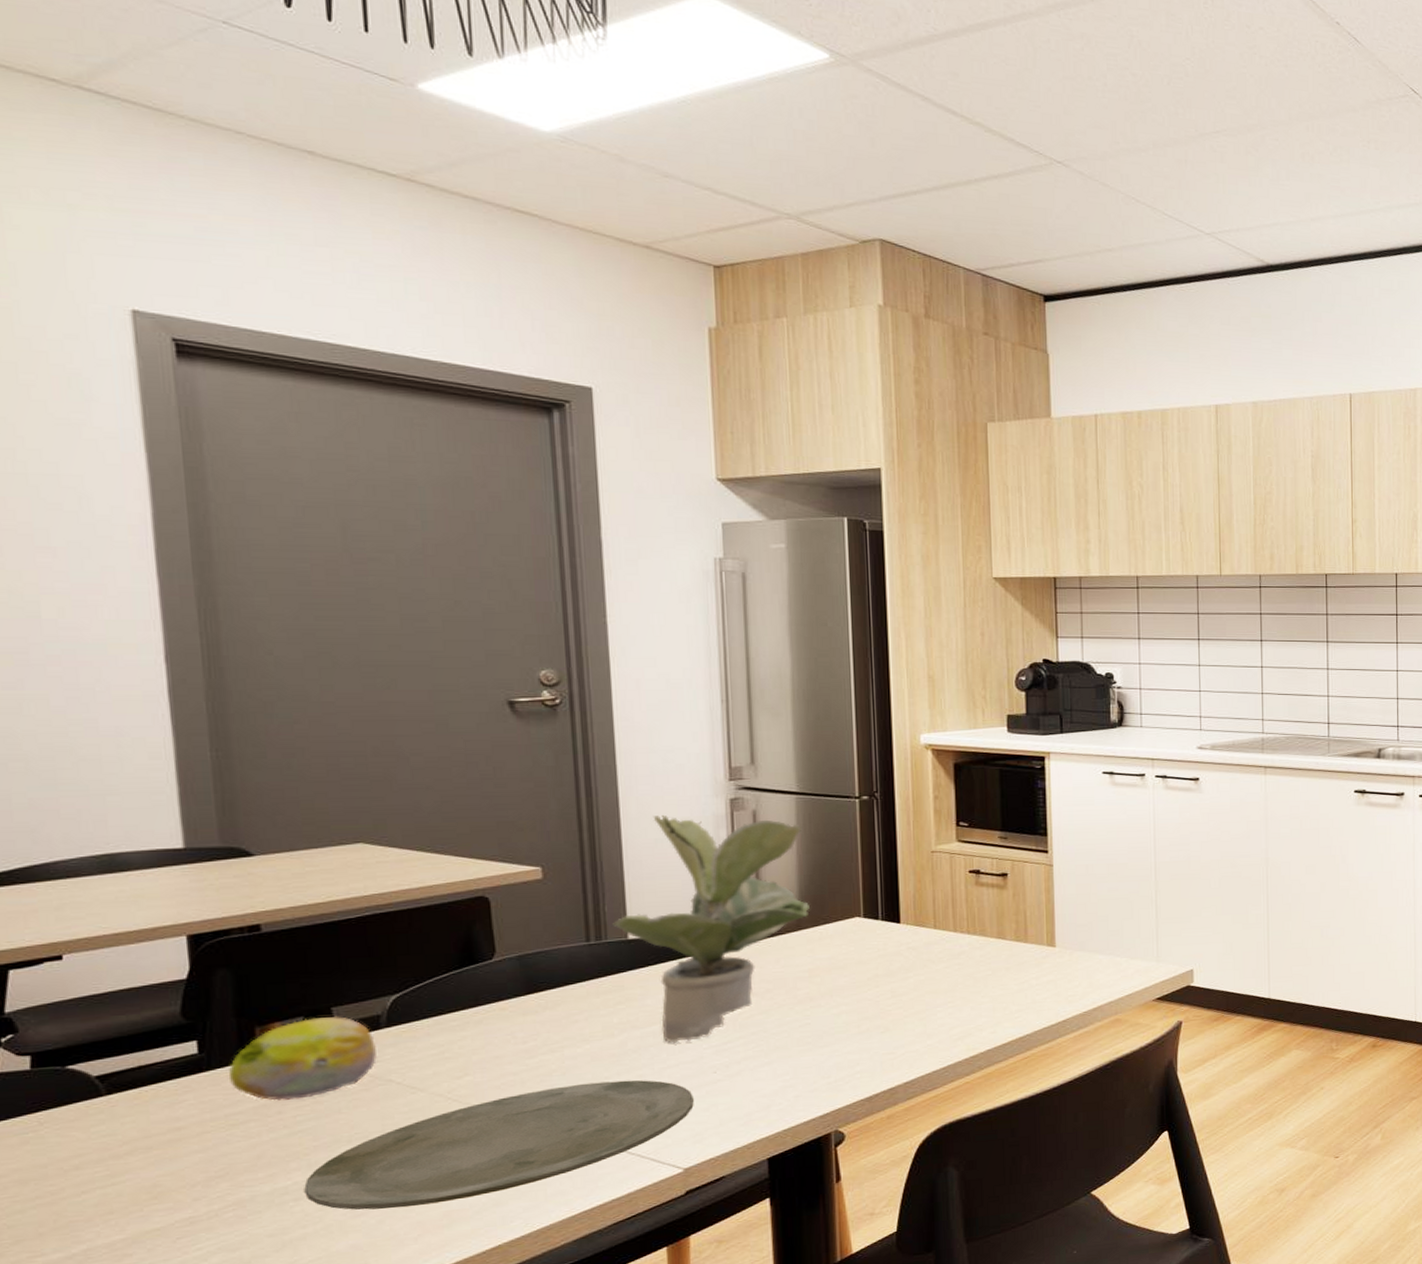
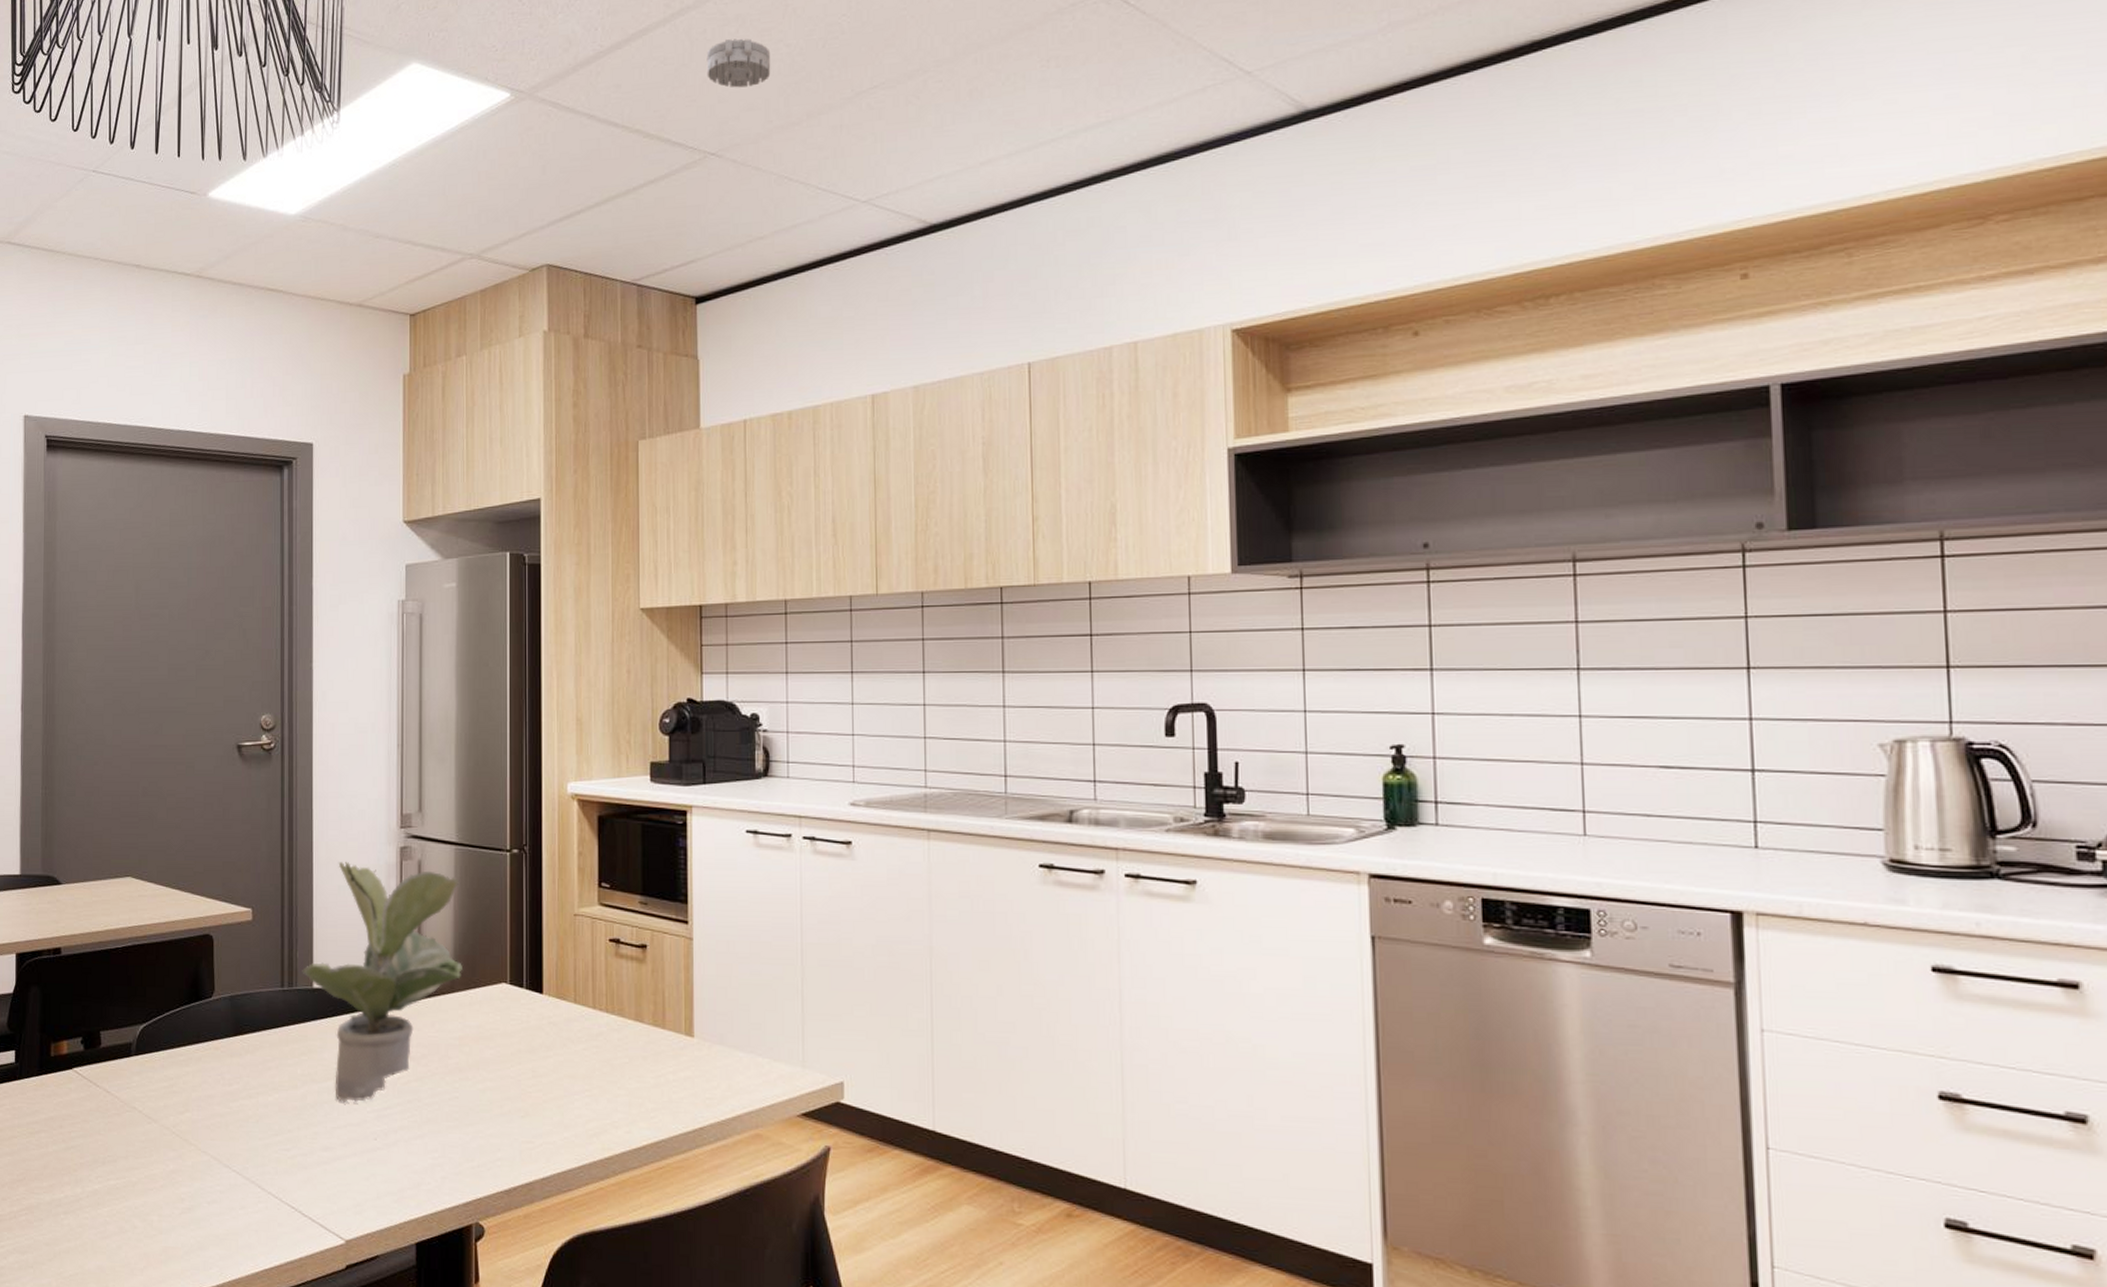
fruit: present [228,1015,377,1101] -> none [31,1039,127,1116]
plate: present [304,1080,694,1210] -> none [71,1134,357,1238]
smoke detector: none [1051,55,1117,106] -> present [706,38,771,88]

